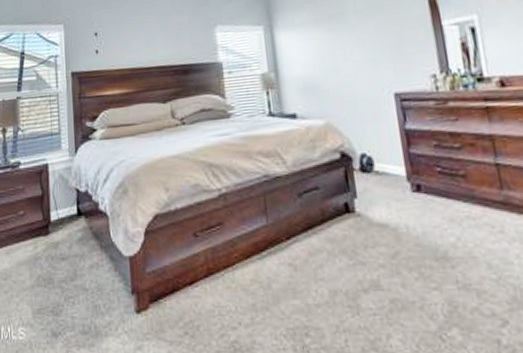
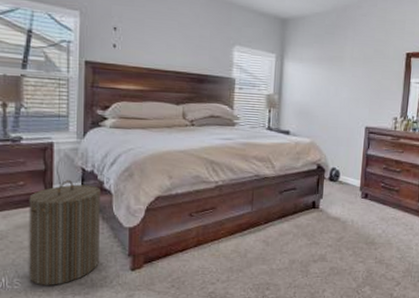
laundry hamper: none [29,204,101,335] -> present [29,180,102,285]

